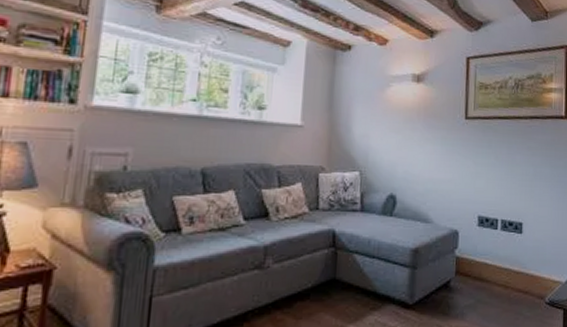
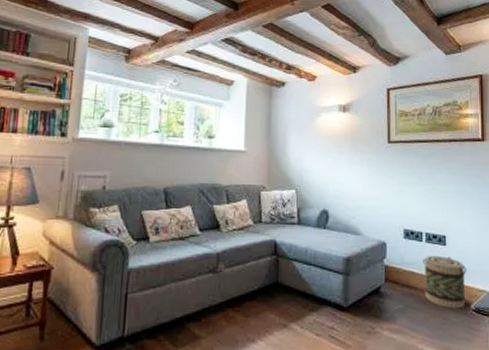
basket: none [496,244,543,303] -> present [422,255,467,309]

